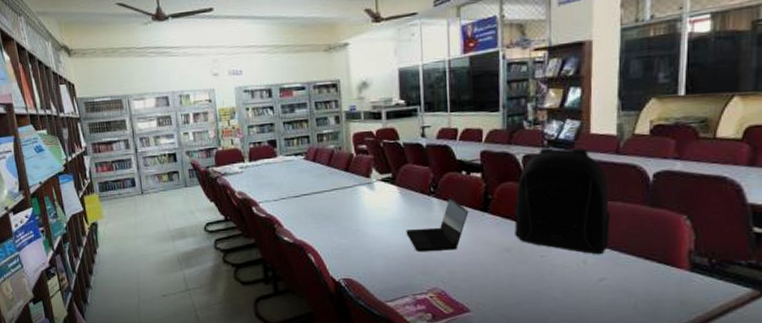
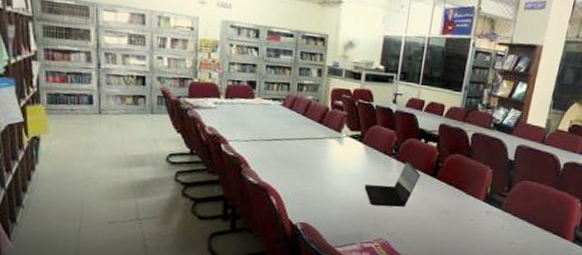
backpack: present [514,148,611,255] -> none [453,129,532,224]

